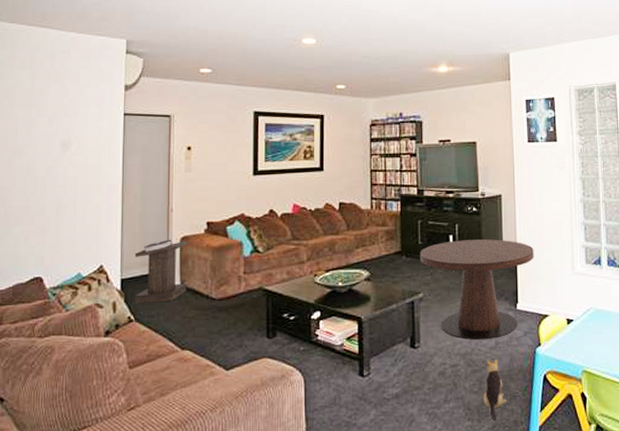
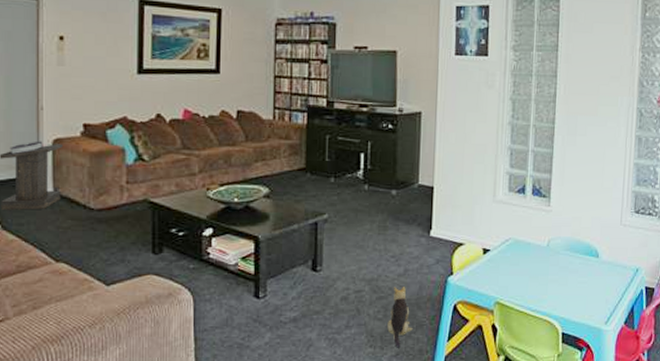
pedestal table: present [419,239,534,340] -> none [326,159,453,265]

